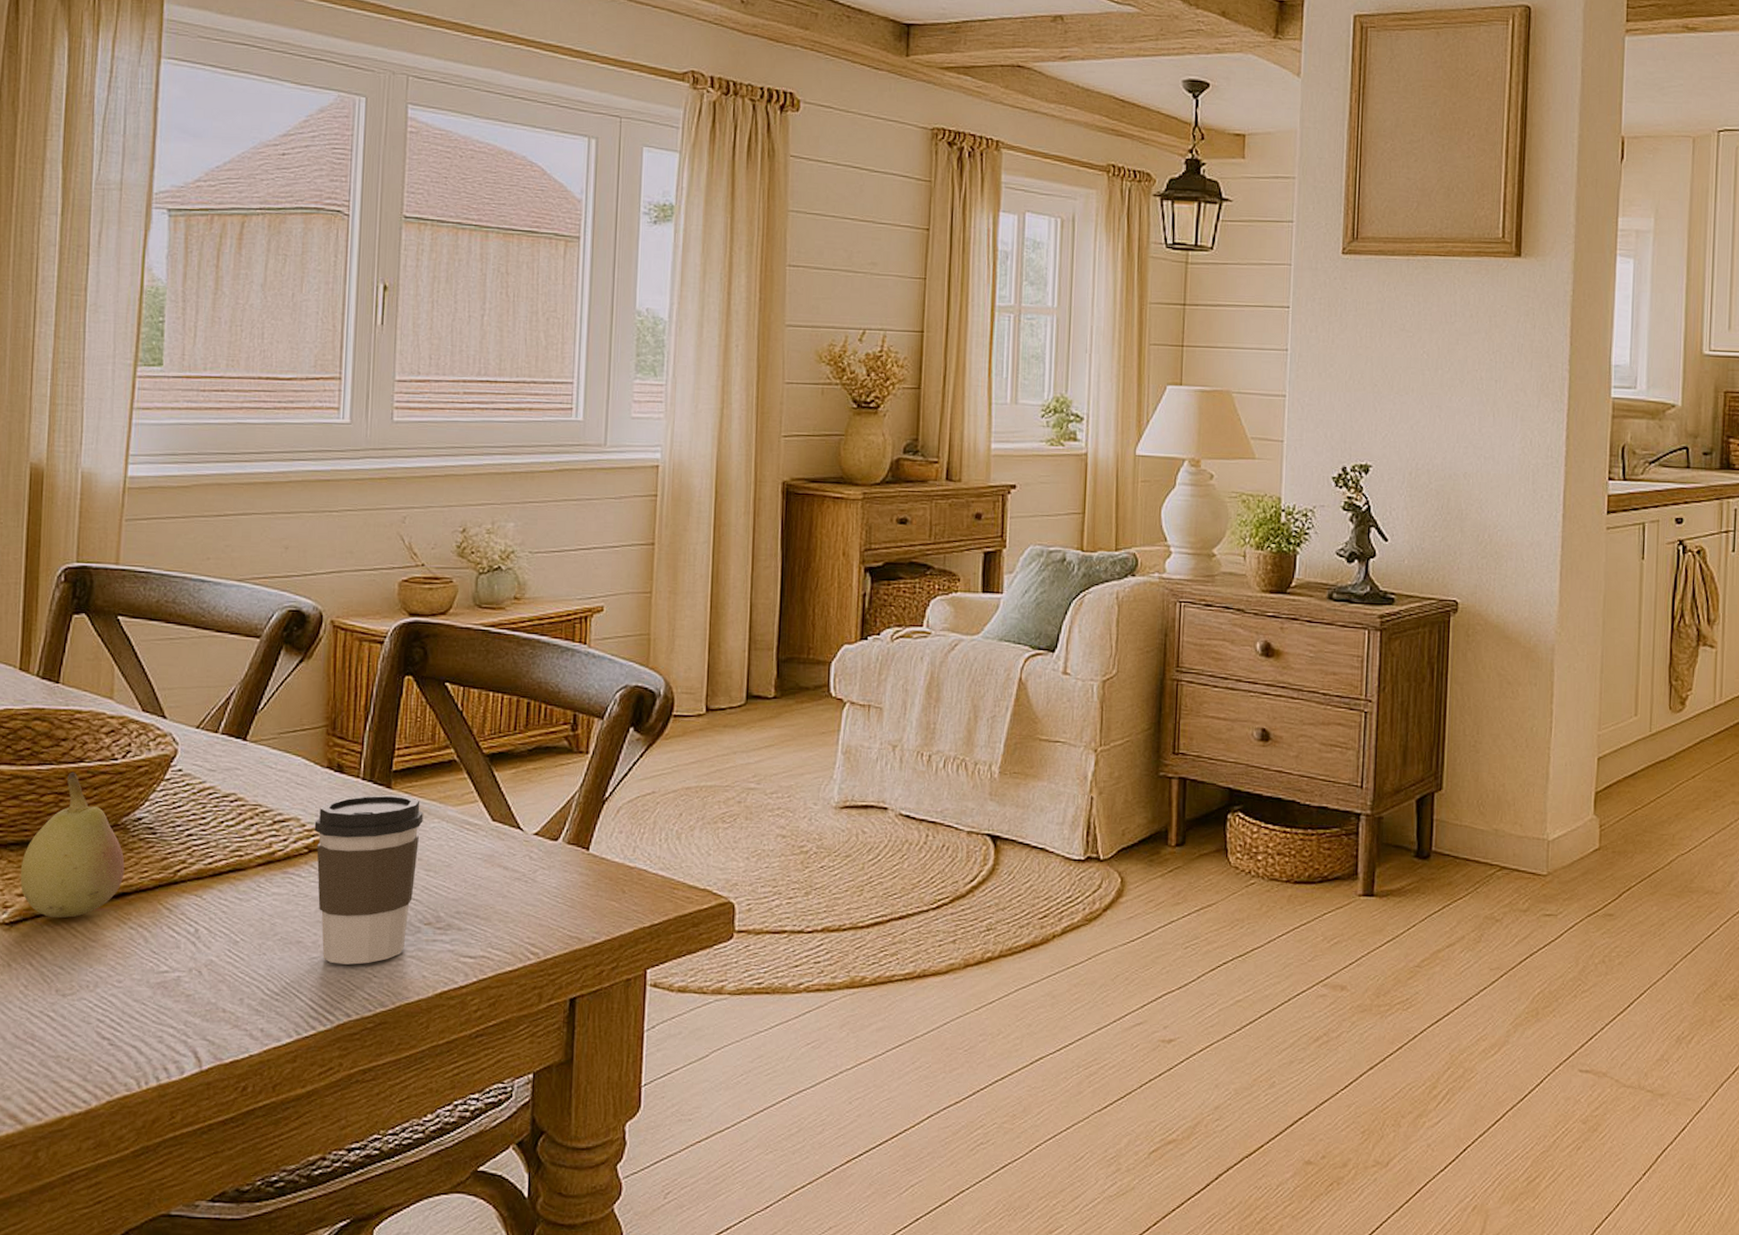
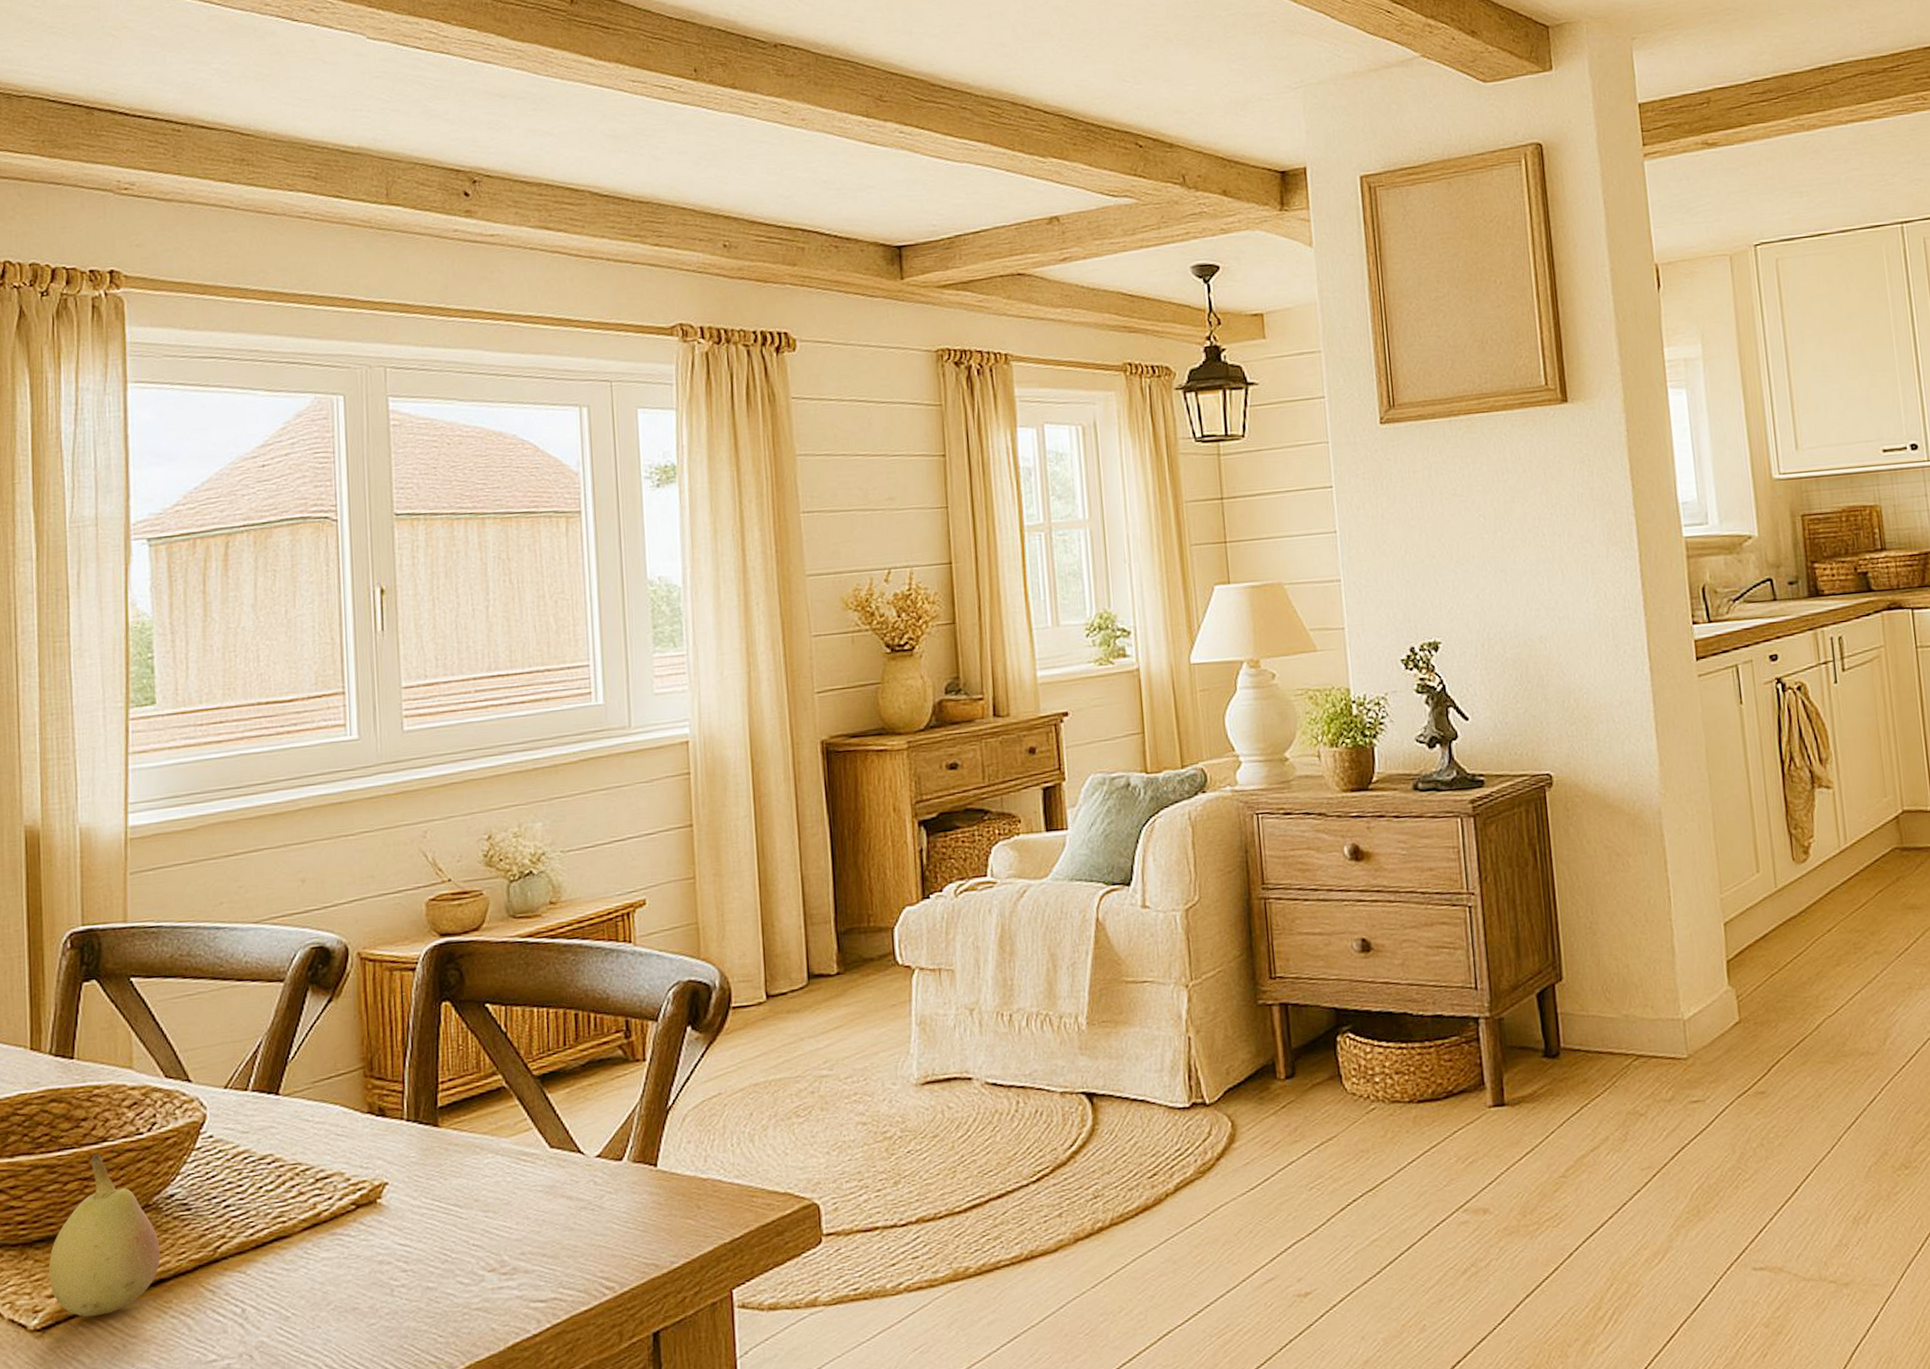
coffee cup: present [314,794,423,965] -> none [360,1132,476,1328]

